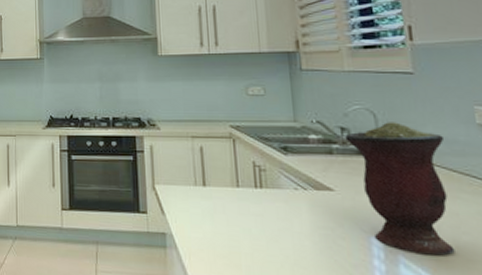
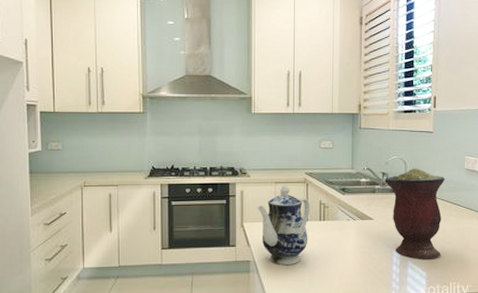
teapot: none [171,141,241,243] -> present [257,185,311,265]

